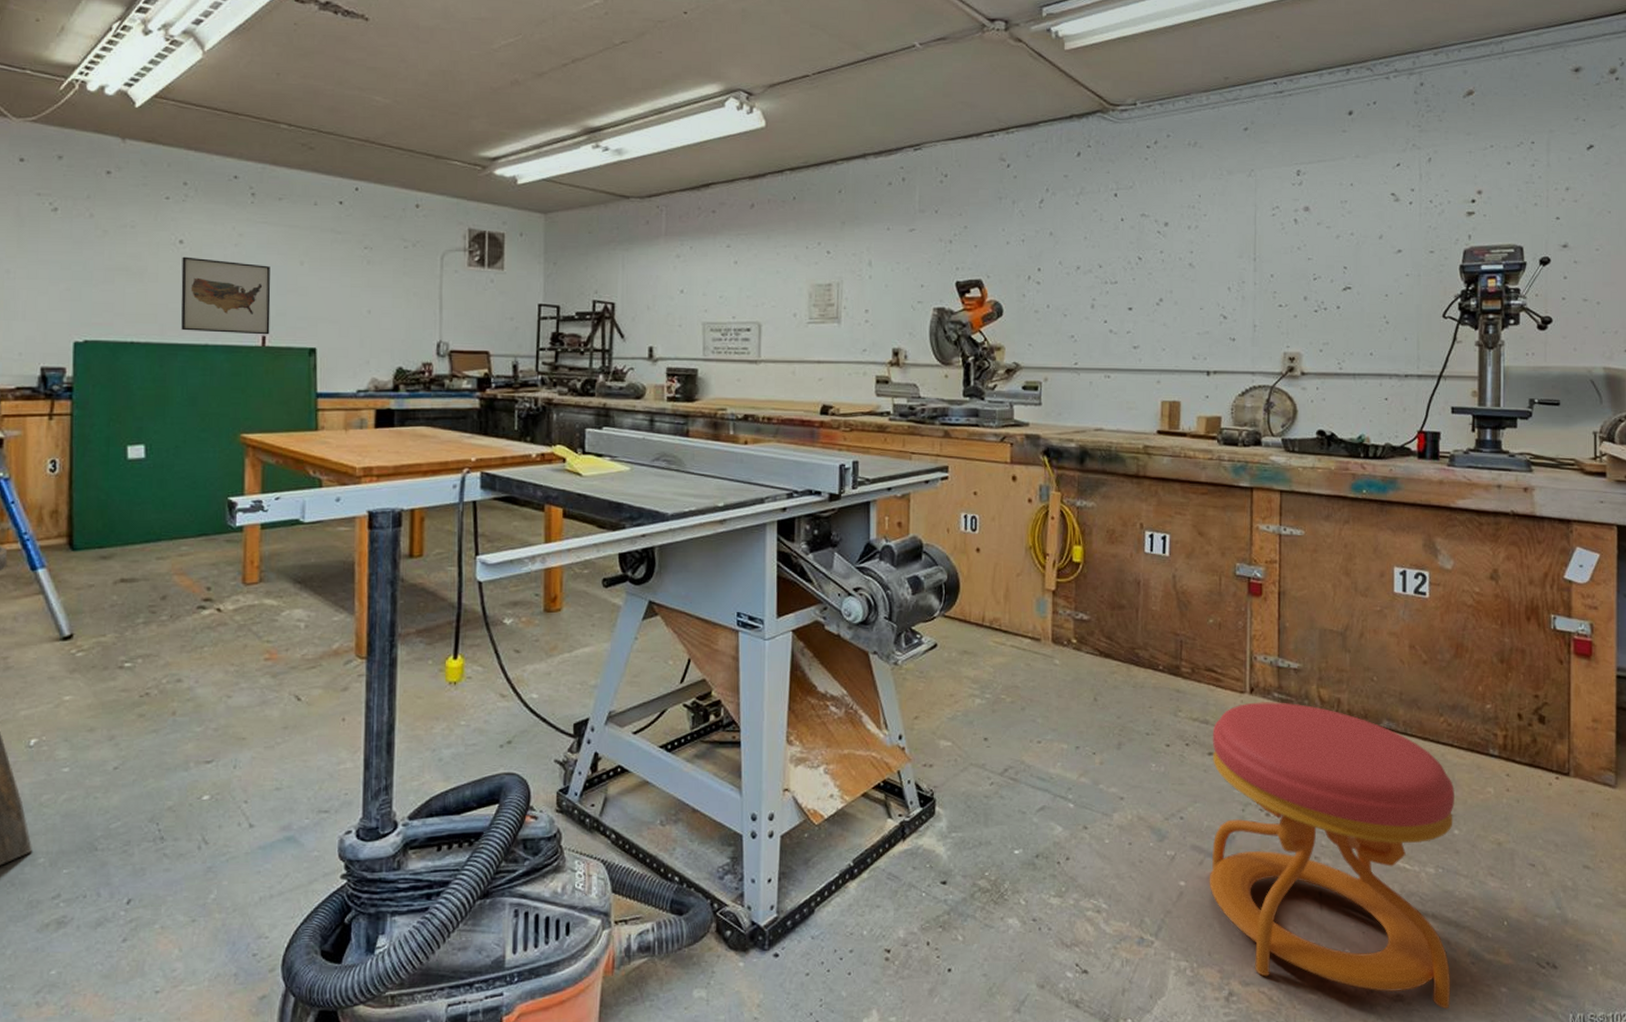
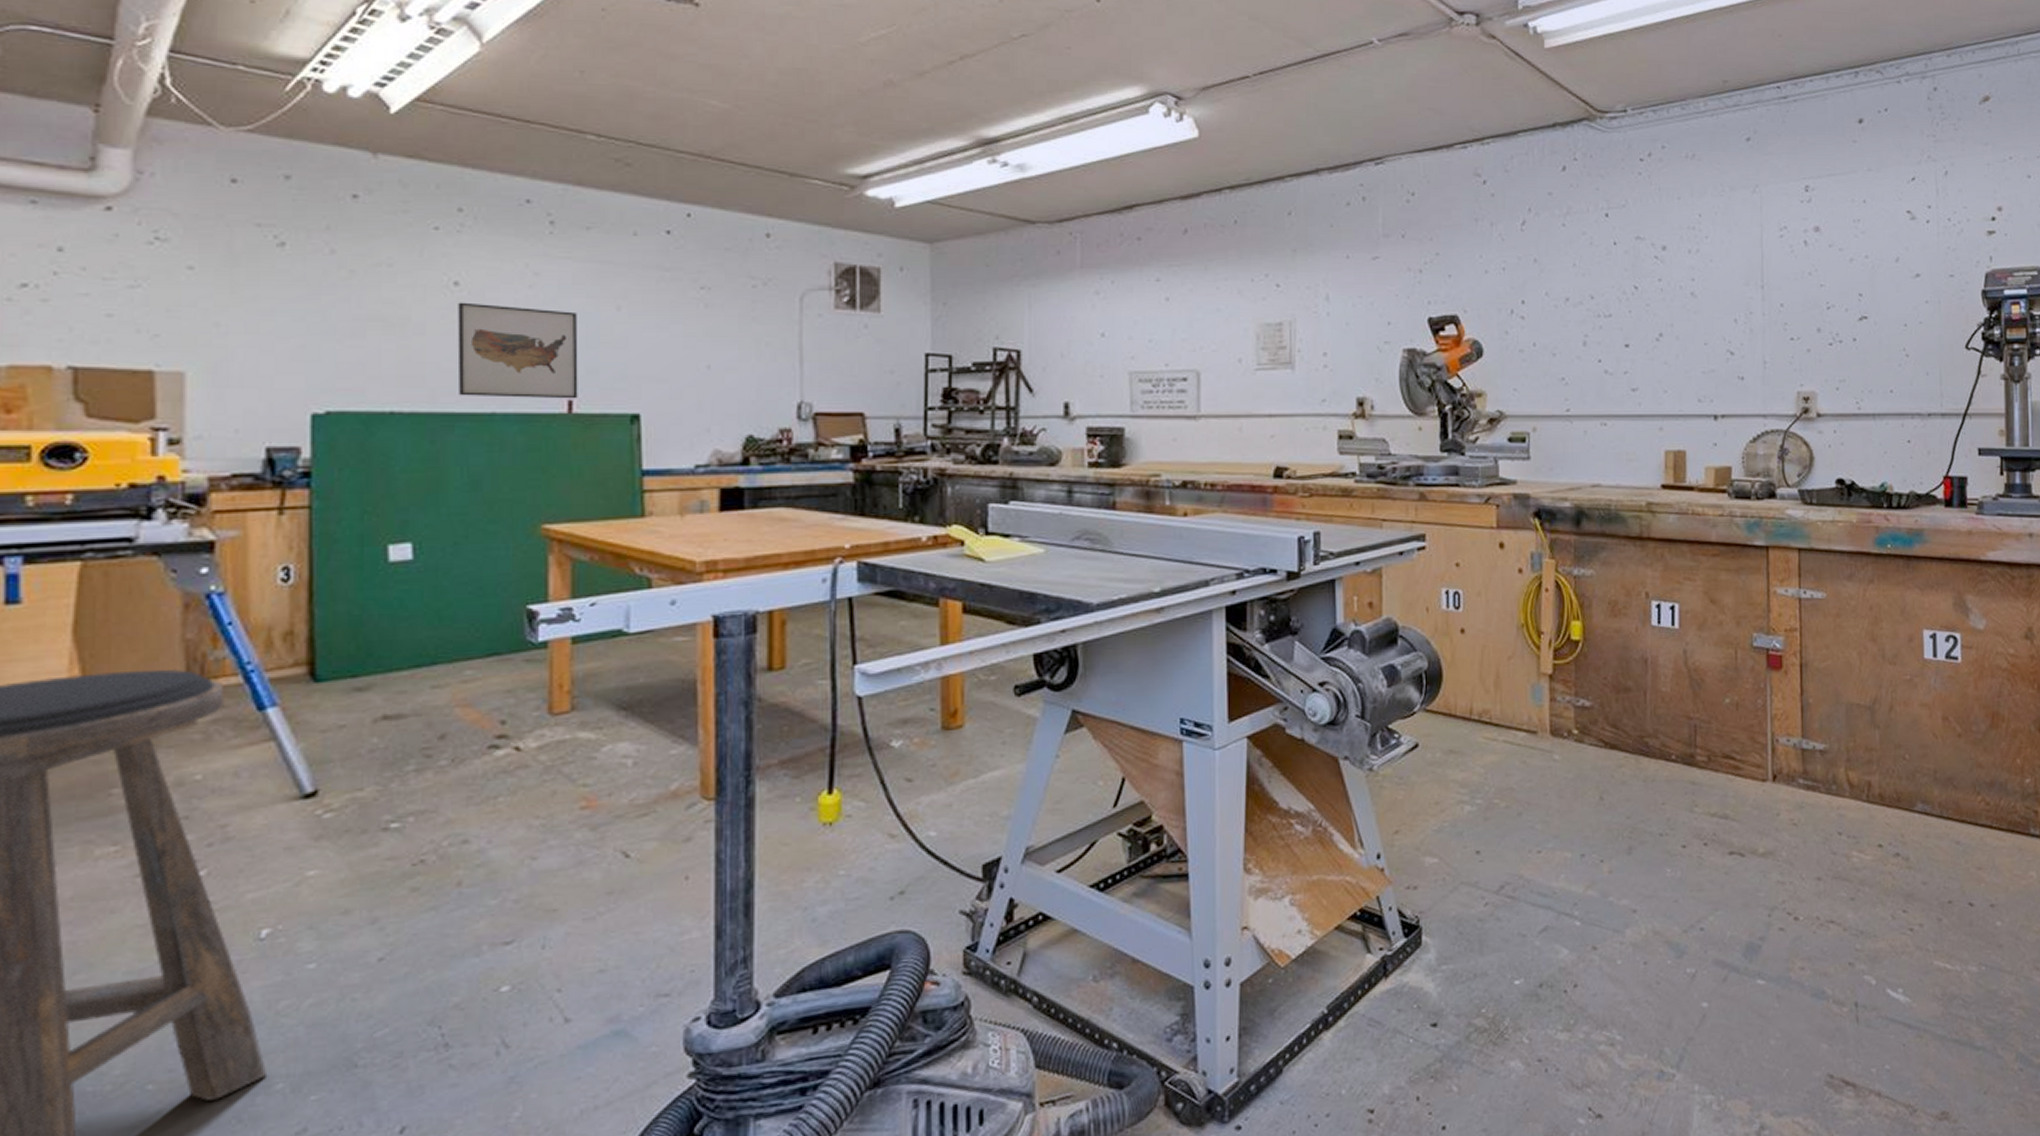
stool: present [1209,702,1454,1010] -> none [1732,789,1999,1124]

